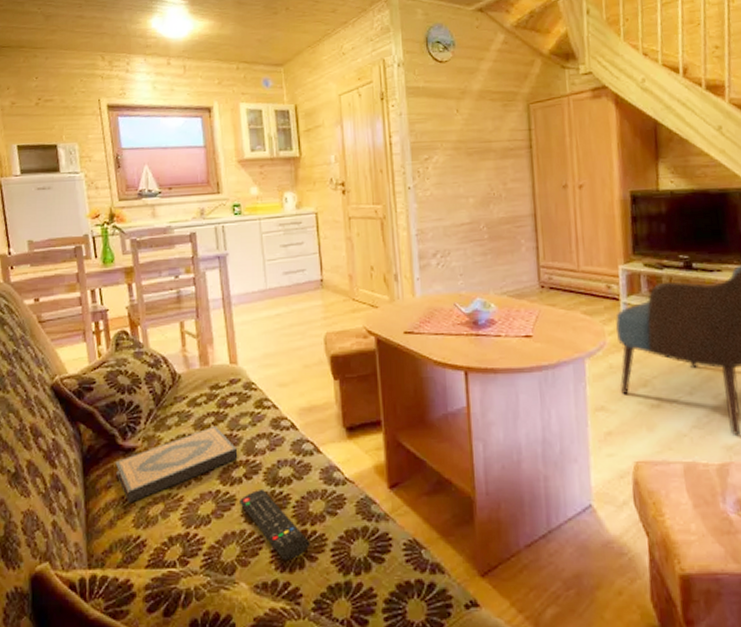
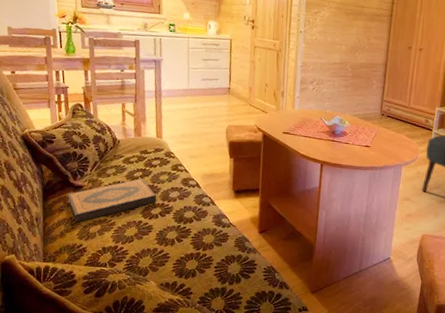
remote control: present [240,488,310,561] -> none [155,223,201,271]

